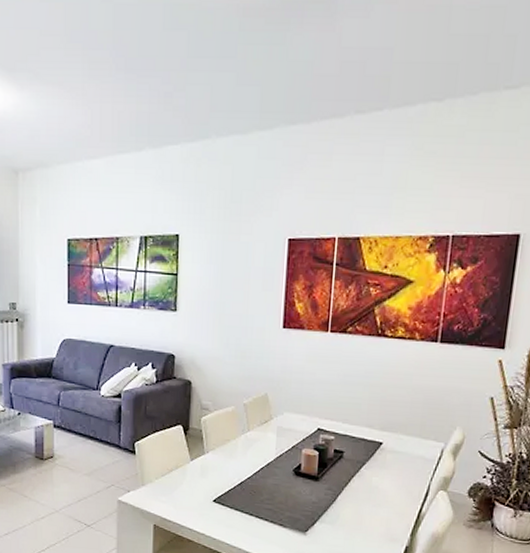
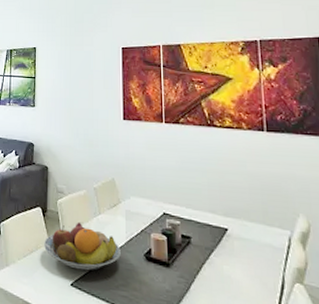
fruit bowl: none [185,439,269,487] -> present [44,221,121,271]

